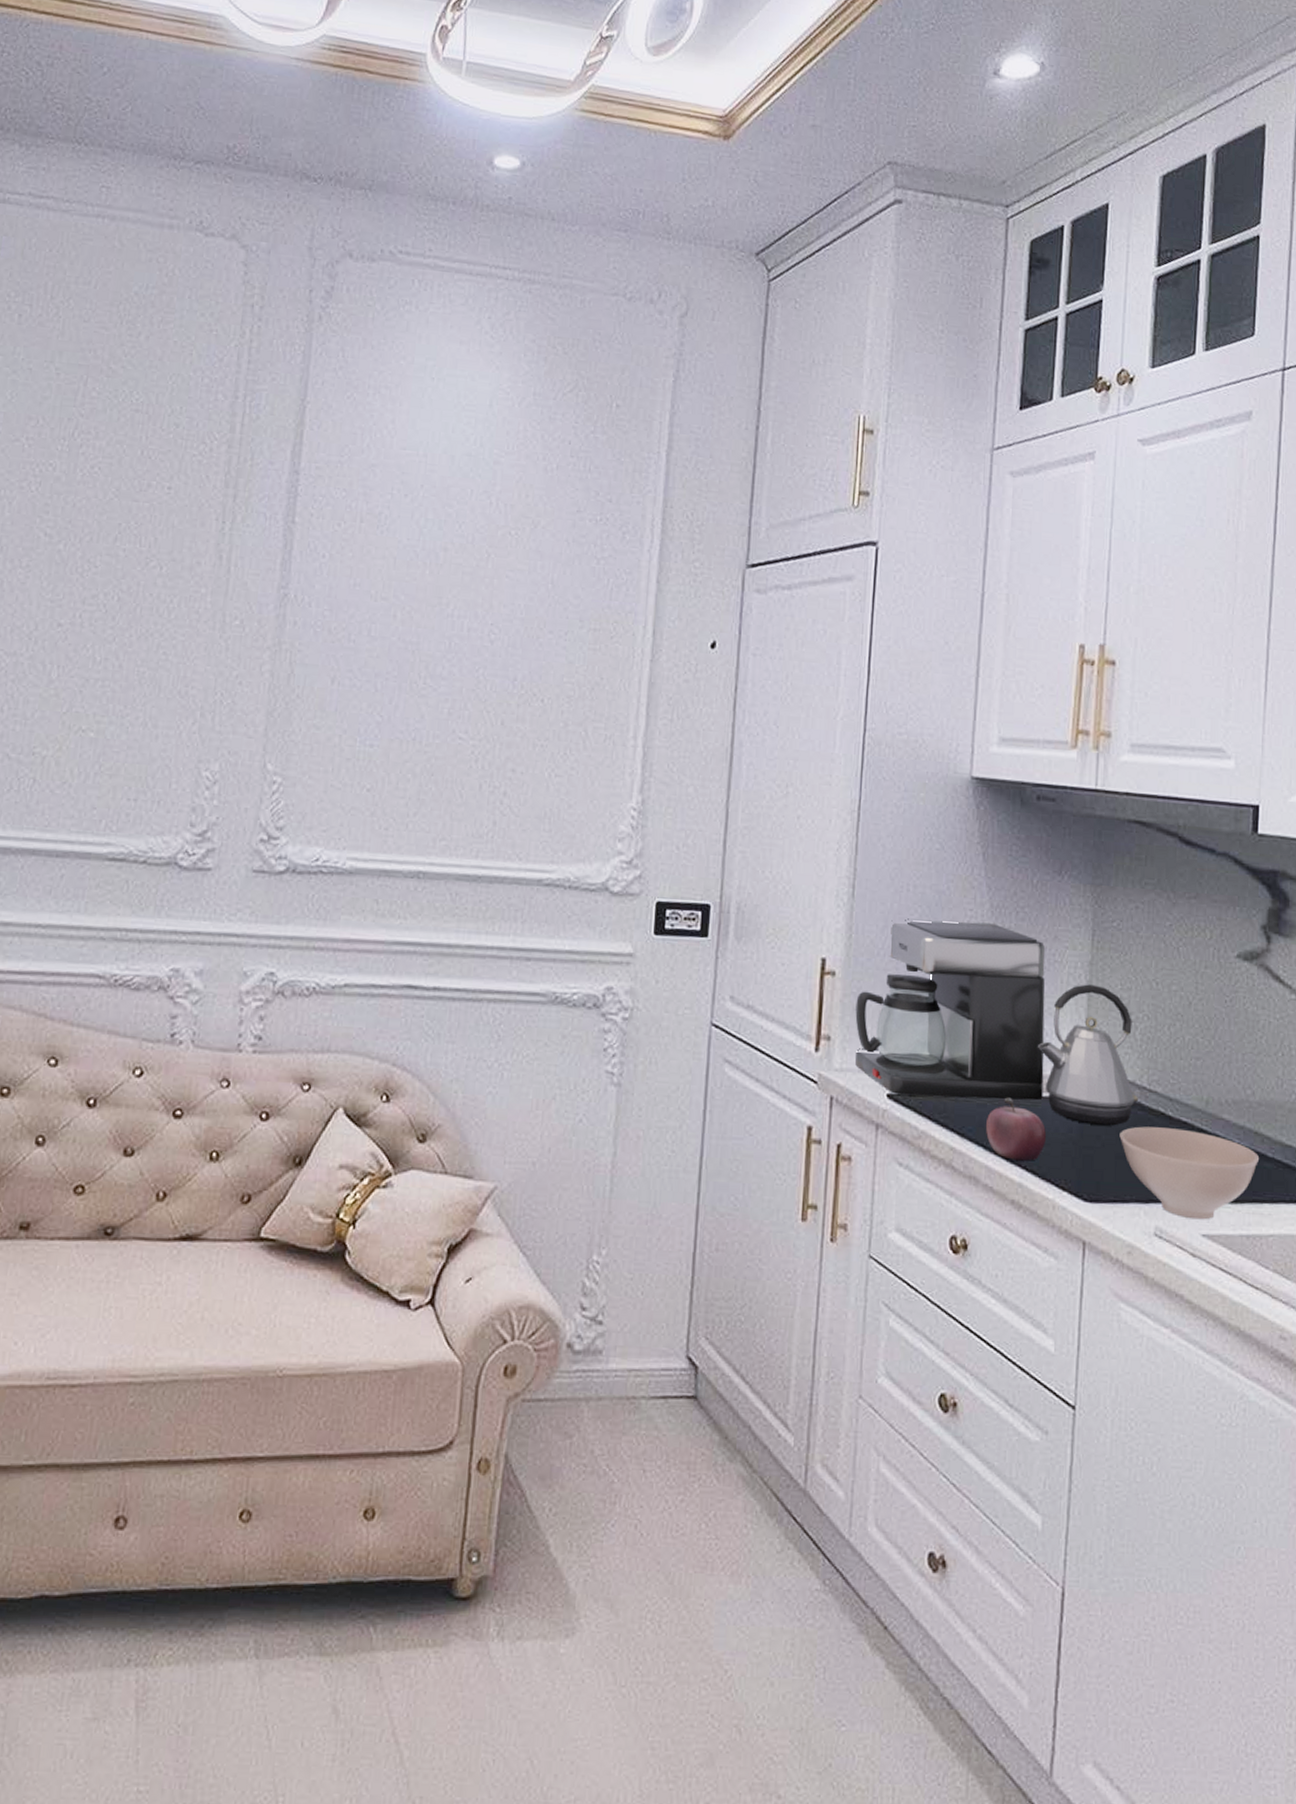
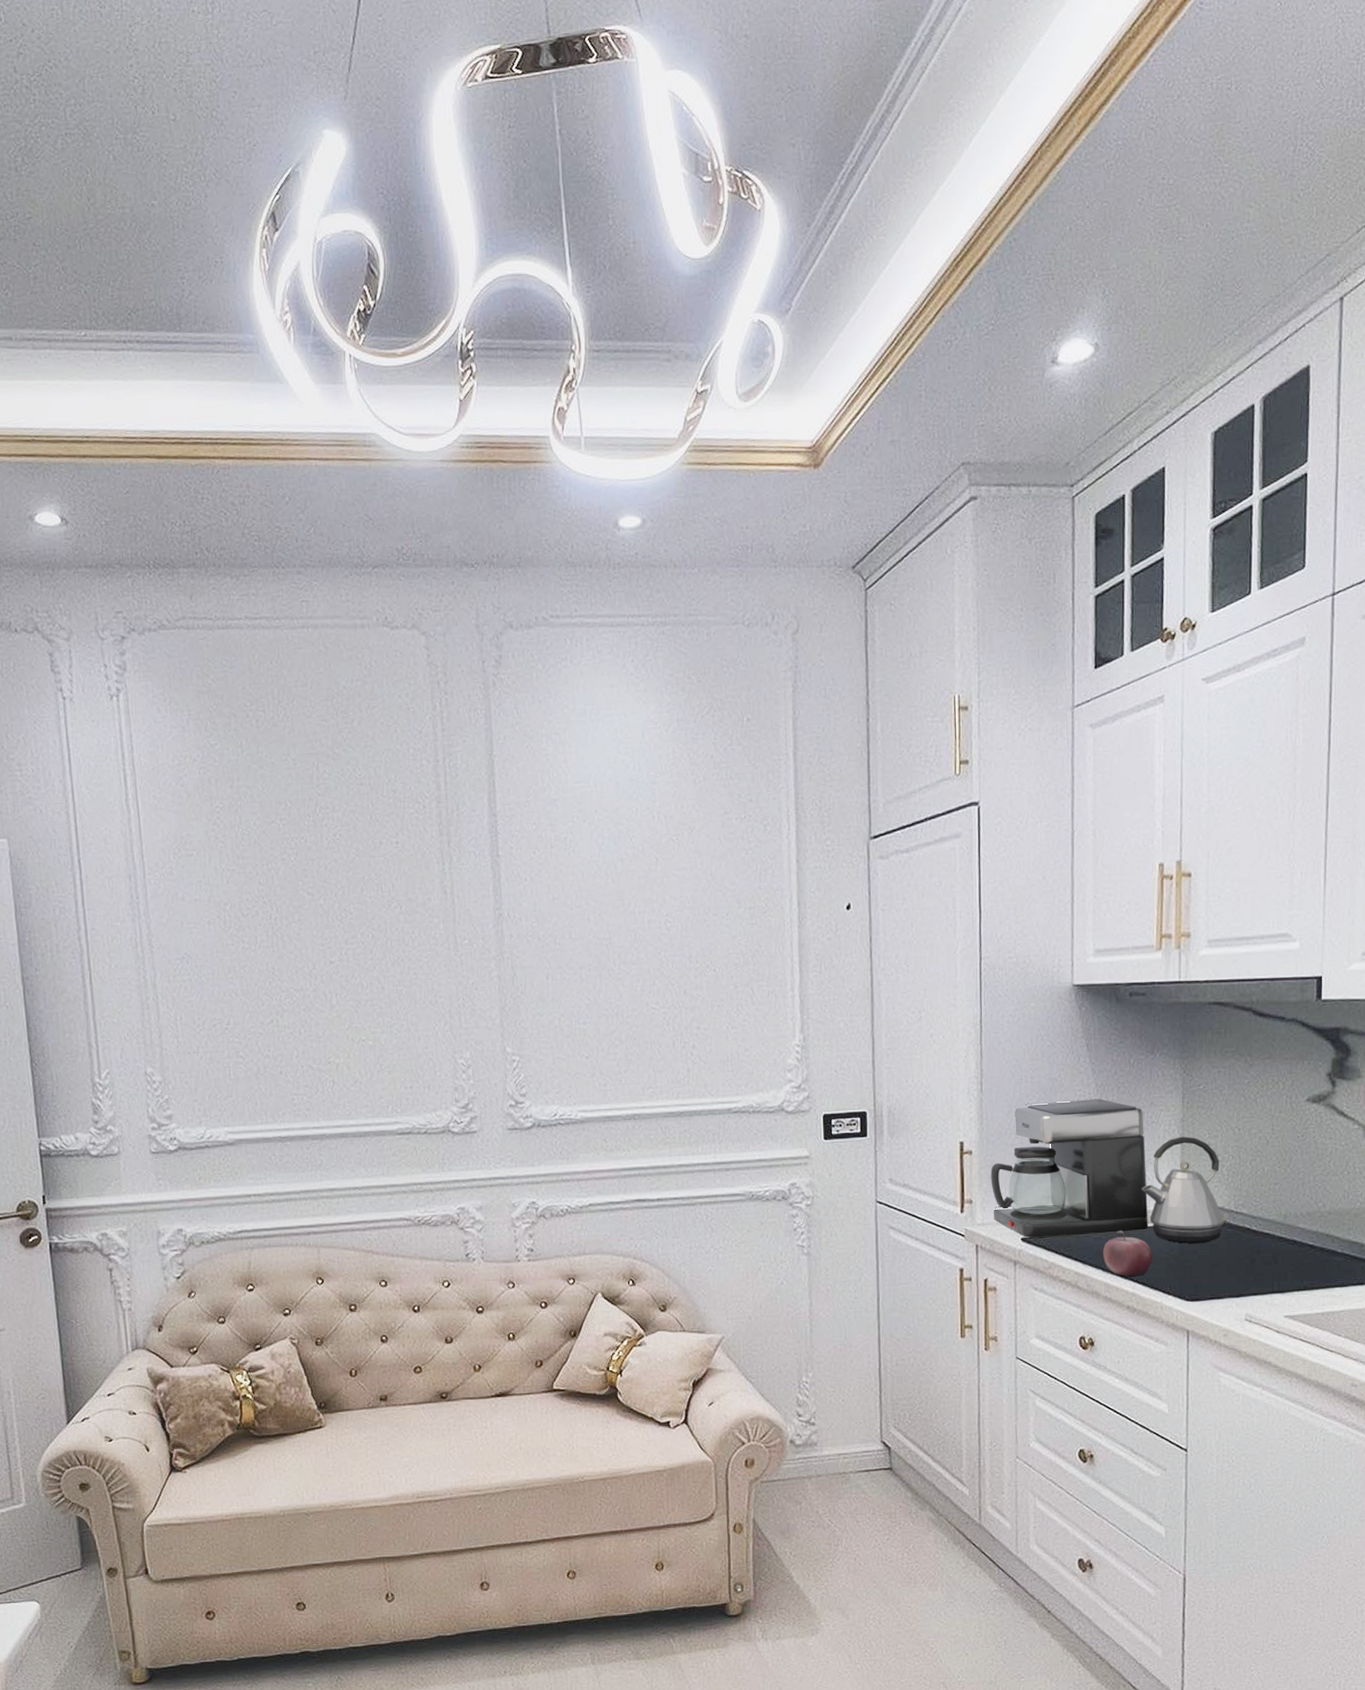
bowl: present [1119,1126,1260,1220] -> none [1213,1239,1331,1305]

